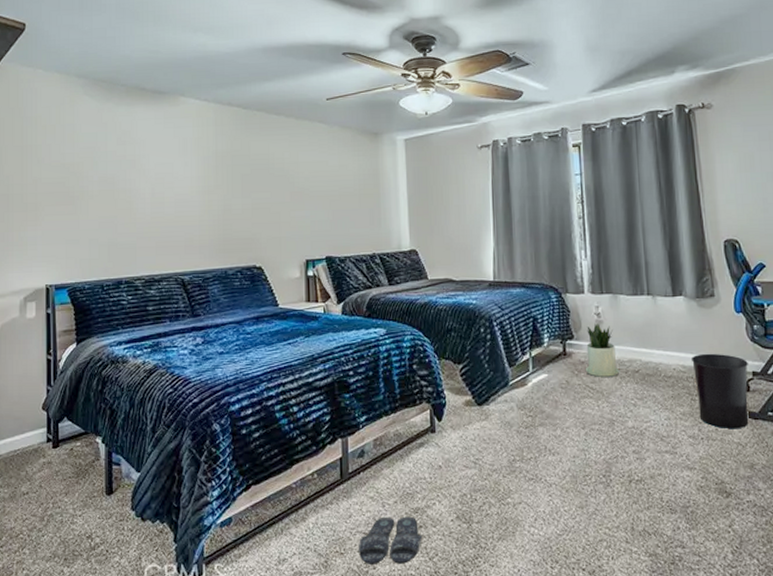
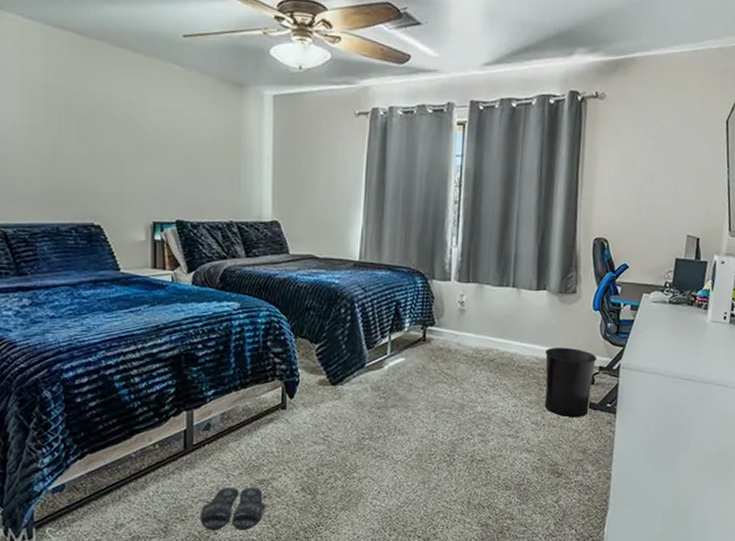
planter: present [585,324,620,377] -> none [442,312,476,364]

